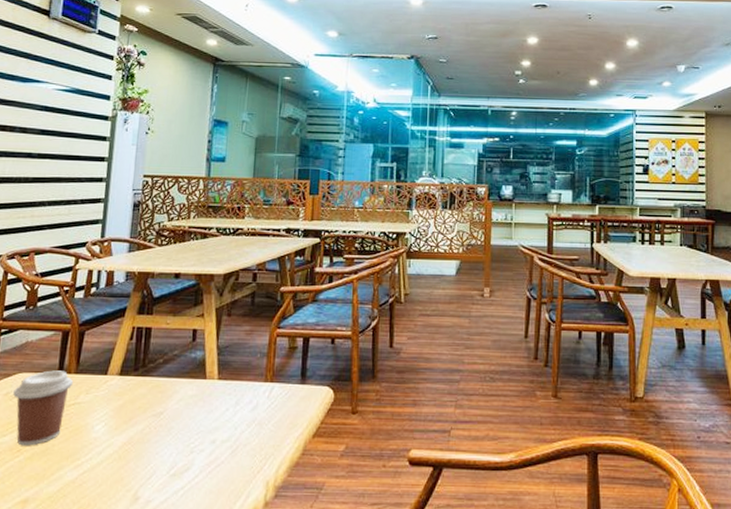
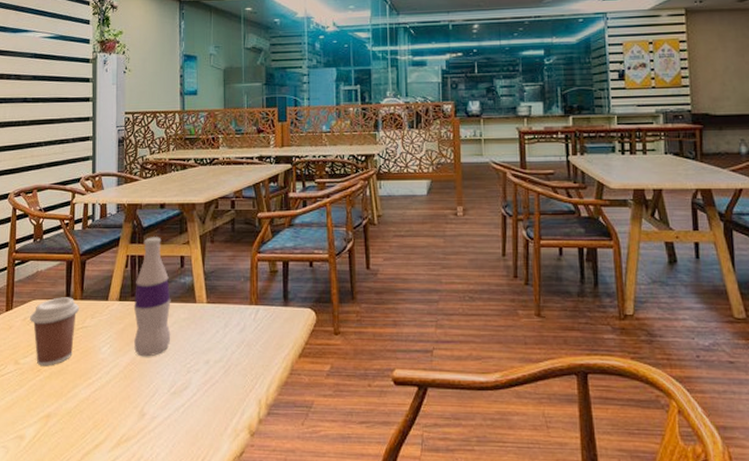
bottle: none [132,308,179,436] -> present [133,237,171,357]

